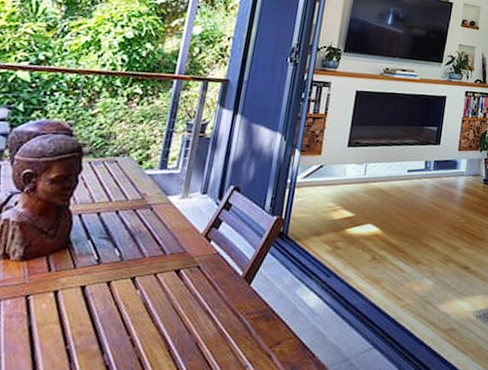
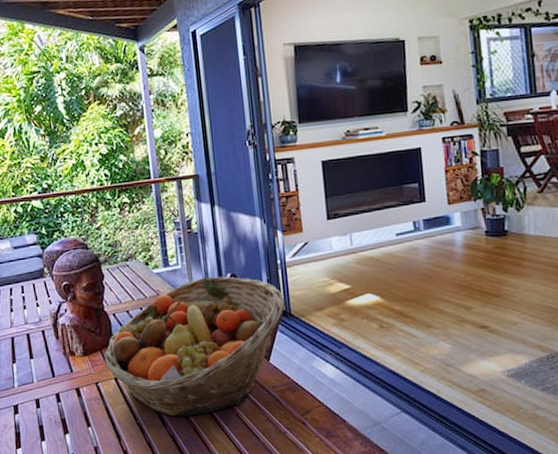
fruit basket: none [46,186,285,343] -> present [104,276,285,417]

